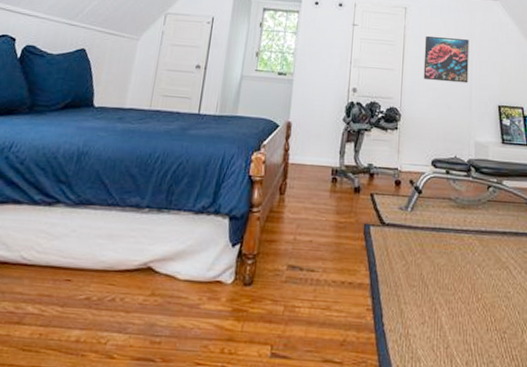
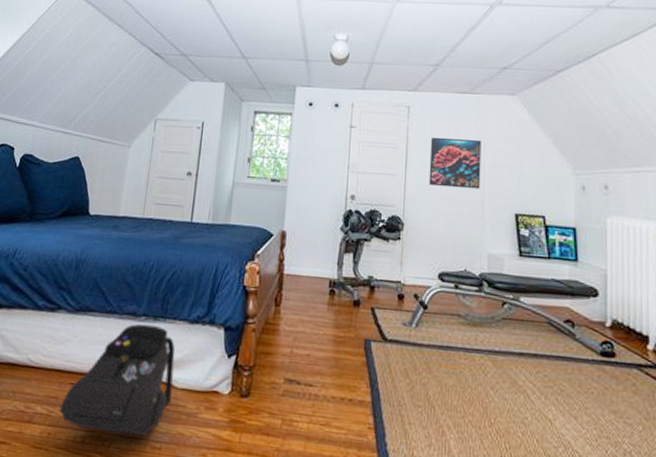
backpack: none [52,216,179,331] -> present [59,324,175,436]

